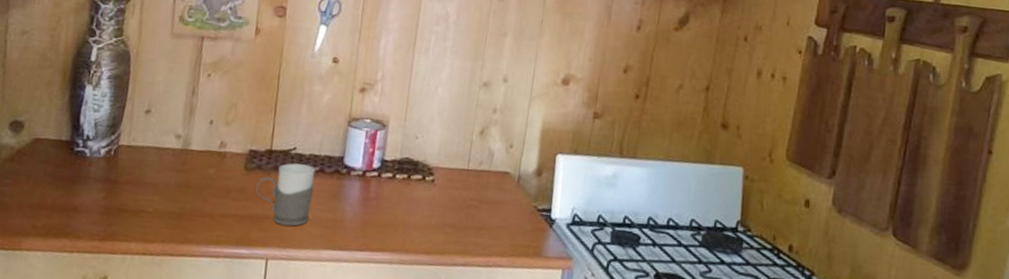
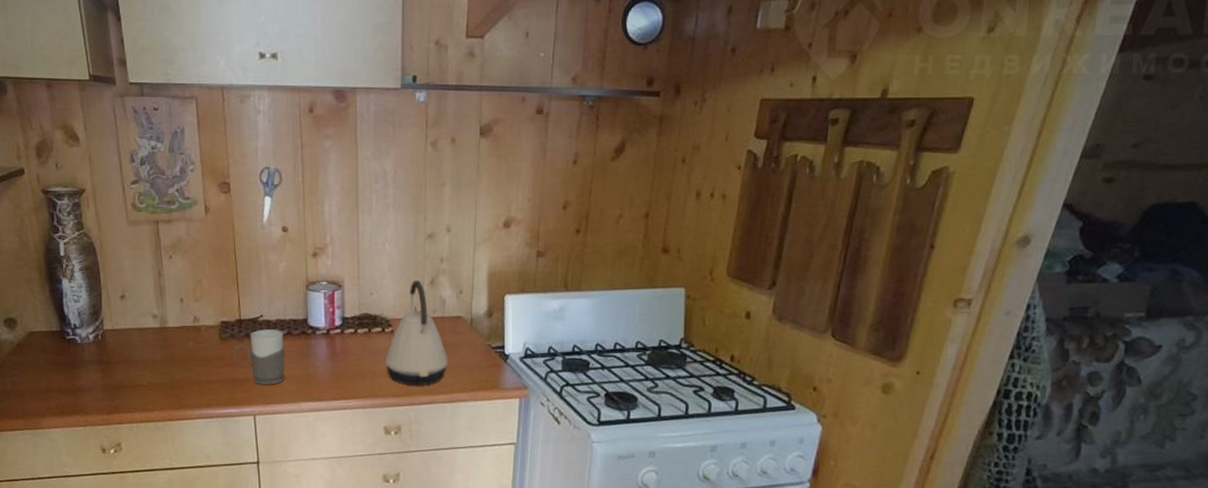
kettle: none [420,129,490,244] -> present [385,281,448,386]

